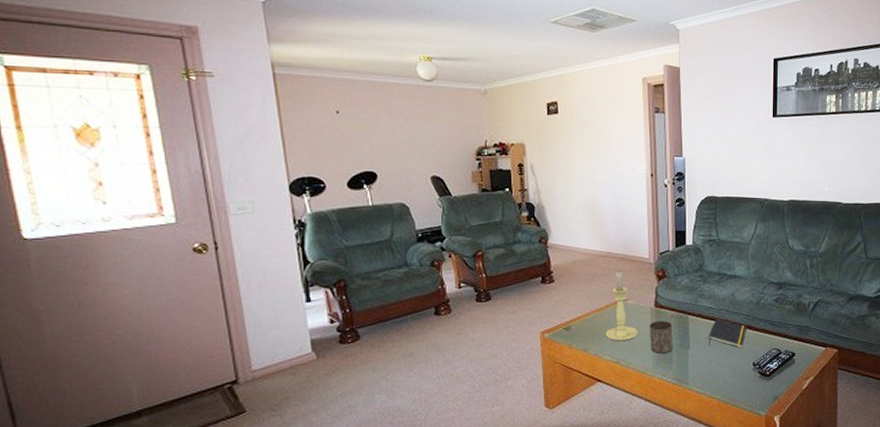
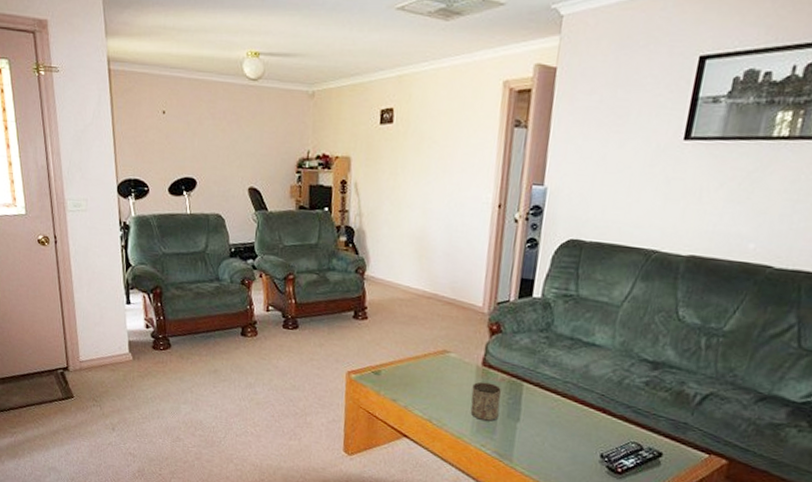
candle holder: present [605,271,638,341] -> none [419,317,458,399]
notepad: present [708,318,747,348] -> none [544,391,600,433]

